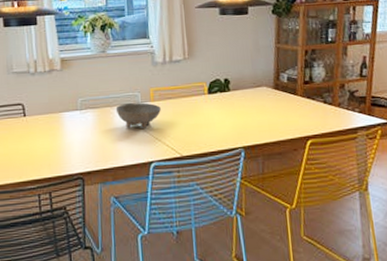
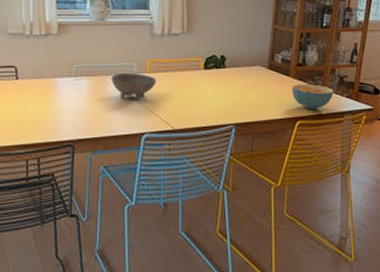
cereal bowl: none [300,101,345,128] -> present [292,84,334,110]

